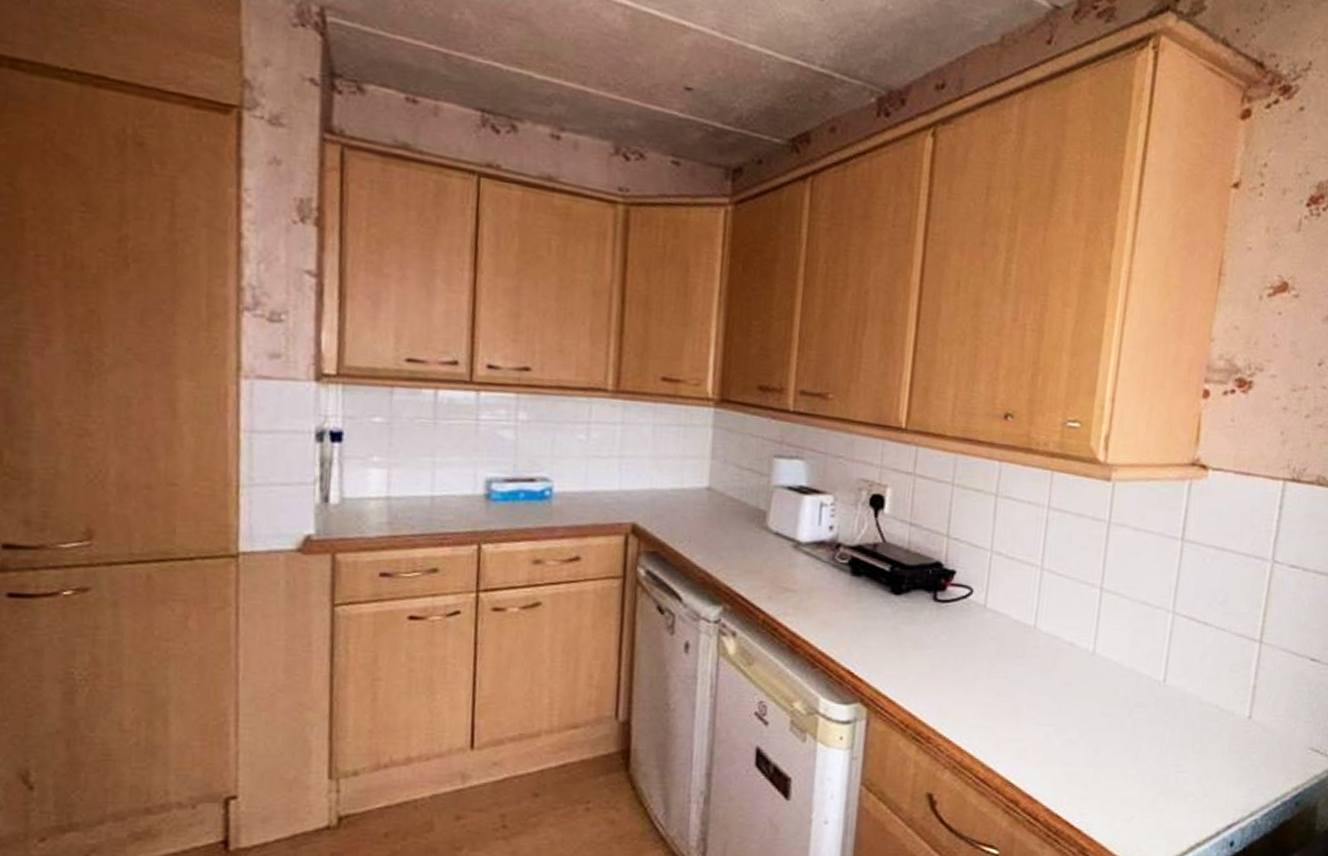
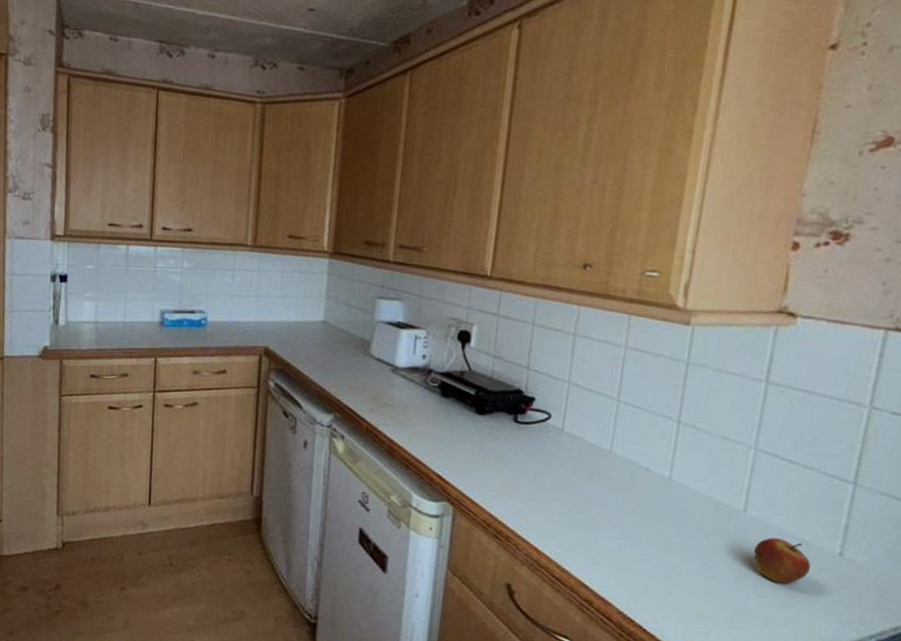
fruit: none [1172,707,1224,755] -> present [753,537,811,584]

